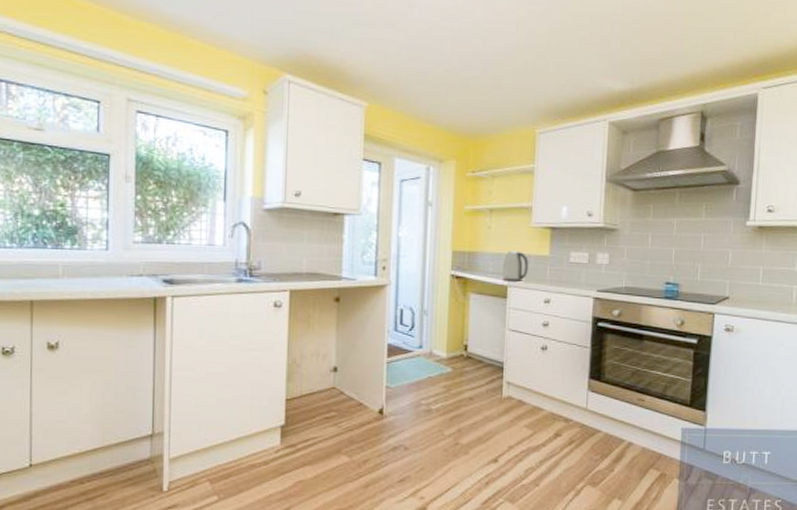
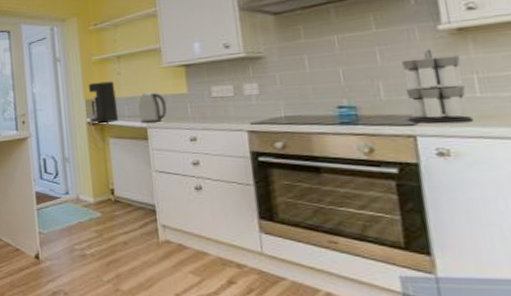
coffee maker: none [454,233,483,277] -> present [88,81,118,123]
spice rack: none [712,240,755,306] -> present [402,49,472,124]

